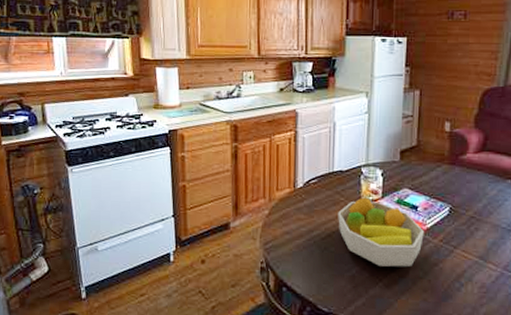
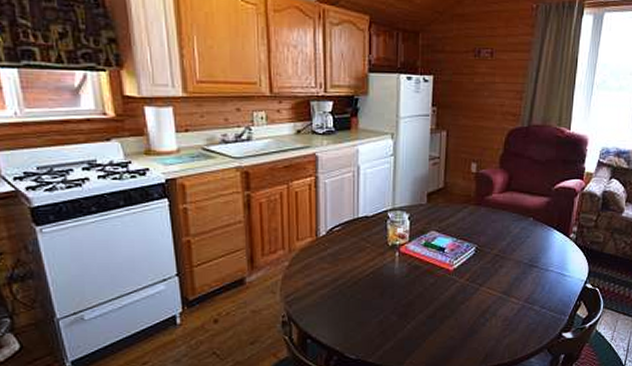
fruit bowl: present [338,197,424,267] -> none [364,242,451,309]

